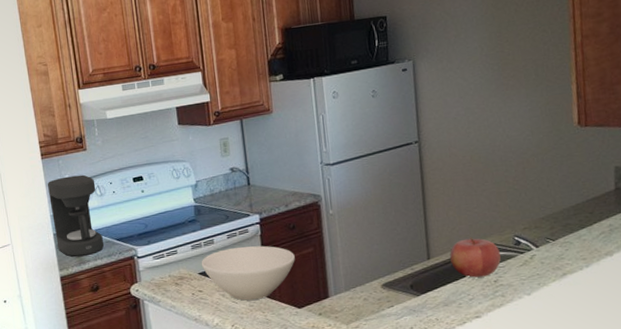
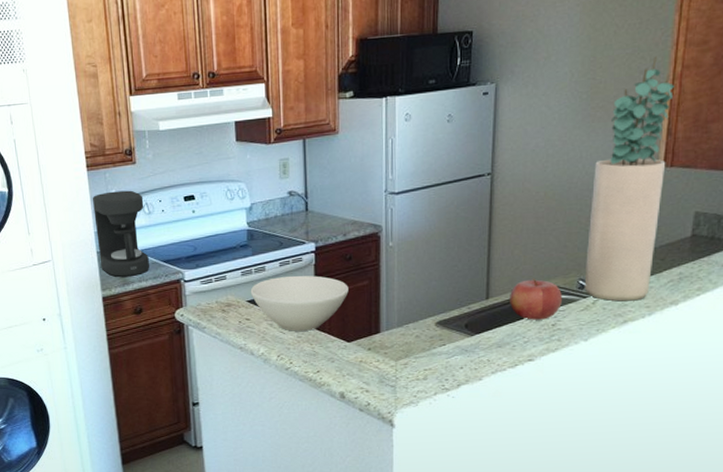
vase: none [514,28,583,255] -> present [584,55,674,302]

